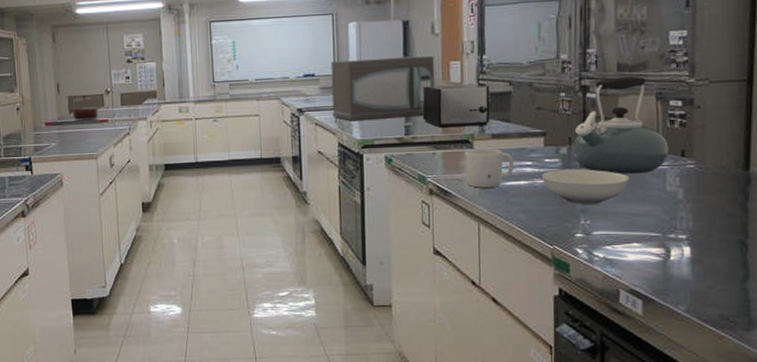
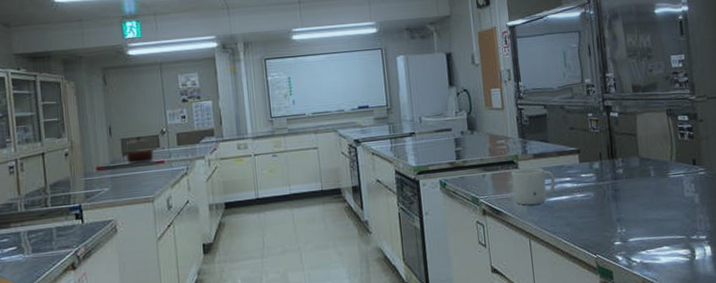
microwave: present [330,56,435,121] -> none [383,85,479,149]
toaster: present [422,84,490,128] -> none [468,108,530,151]
bowl: present [541,169,630,204] -> none [579,181,654,215]
kettle: present [572,76,669,174] -> none [603,96,683,184]

